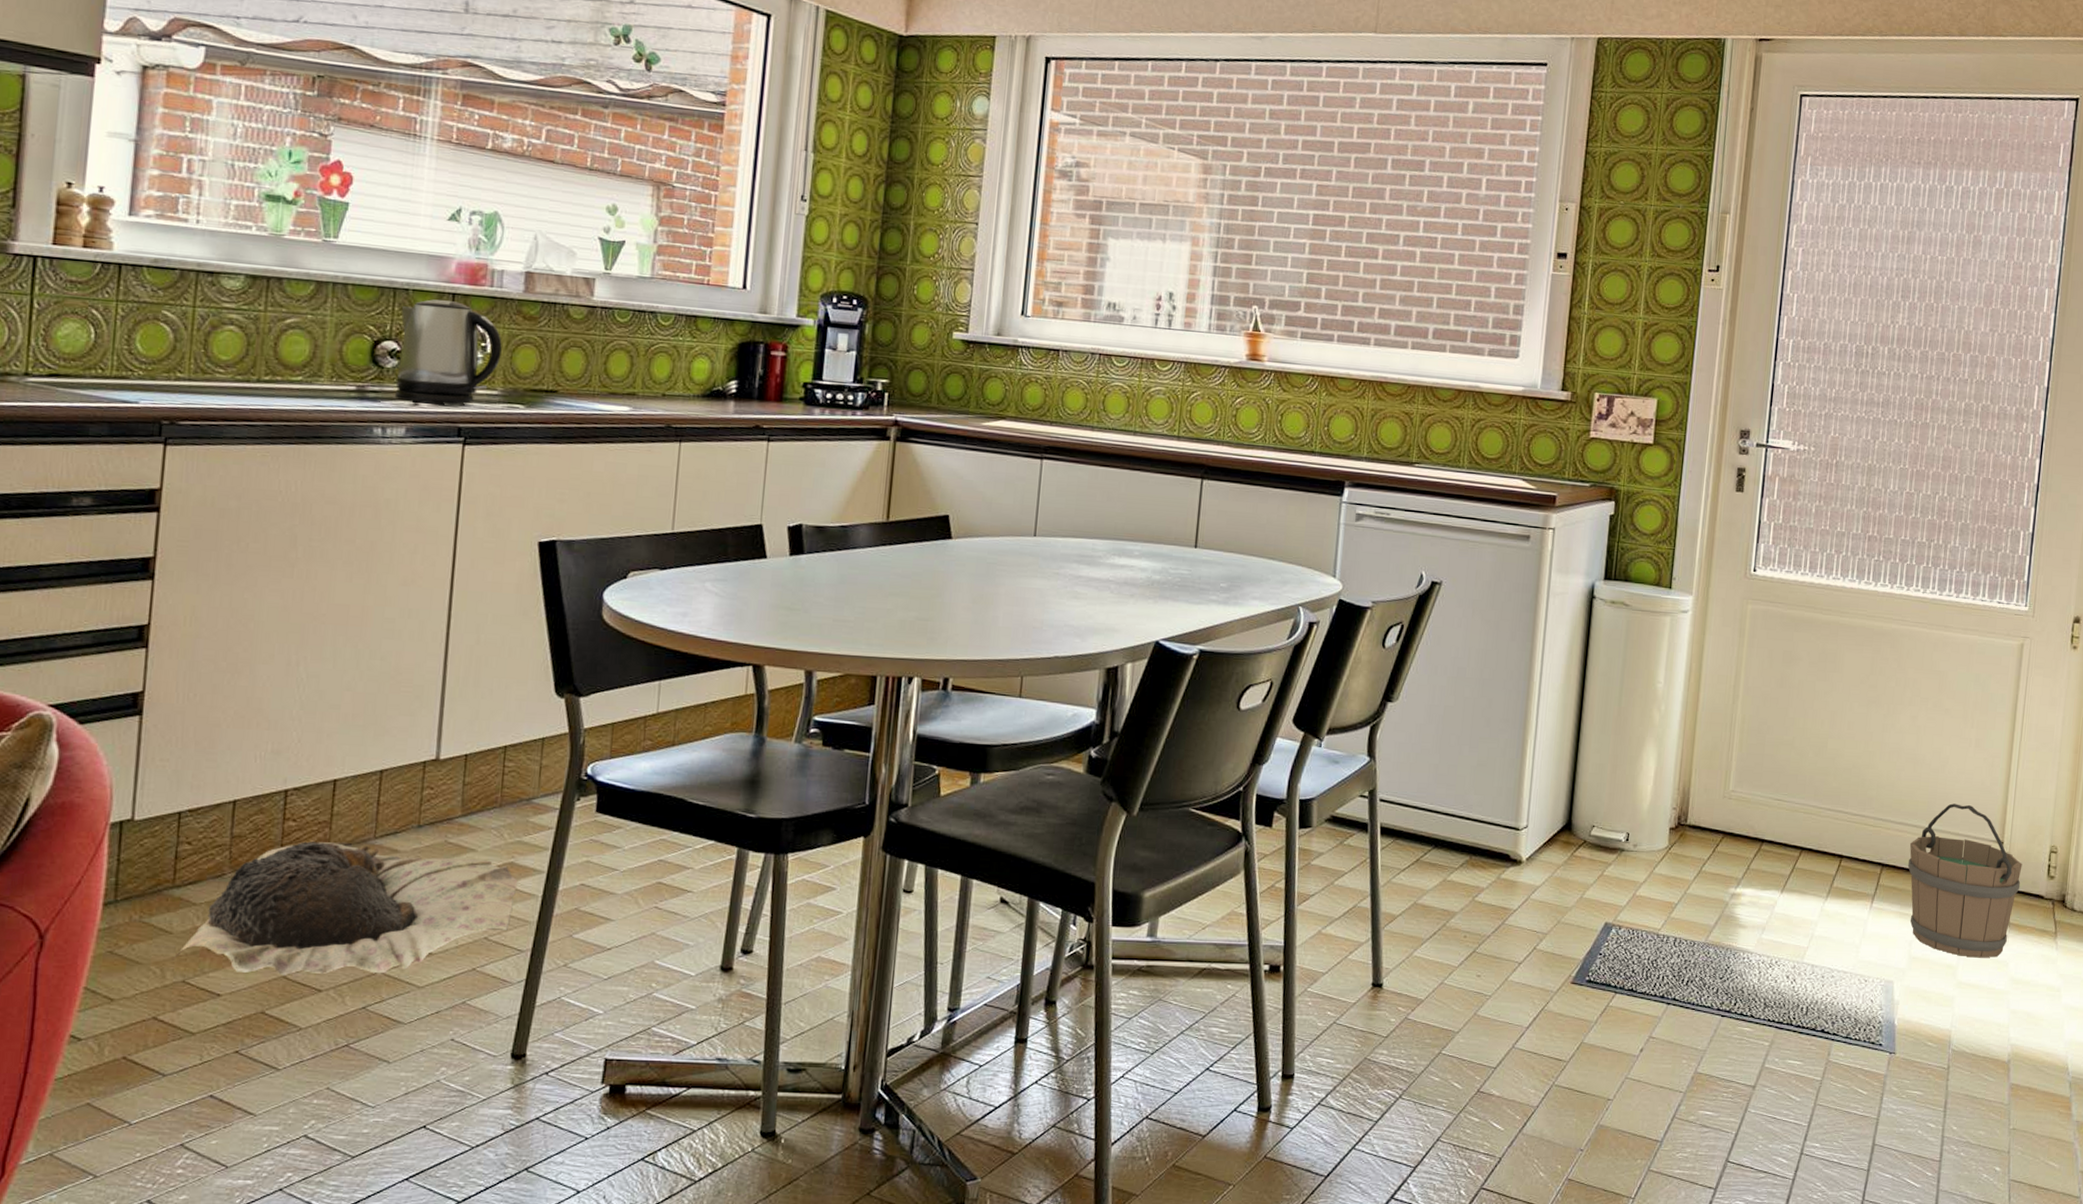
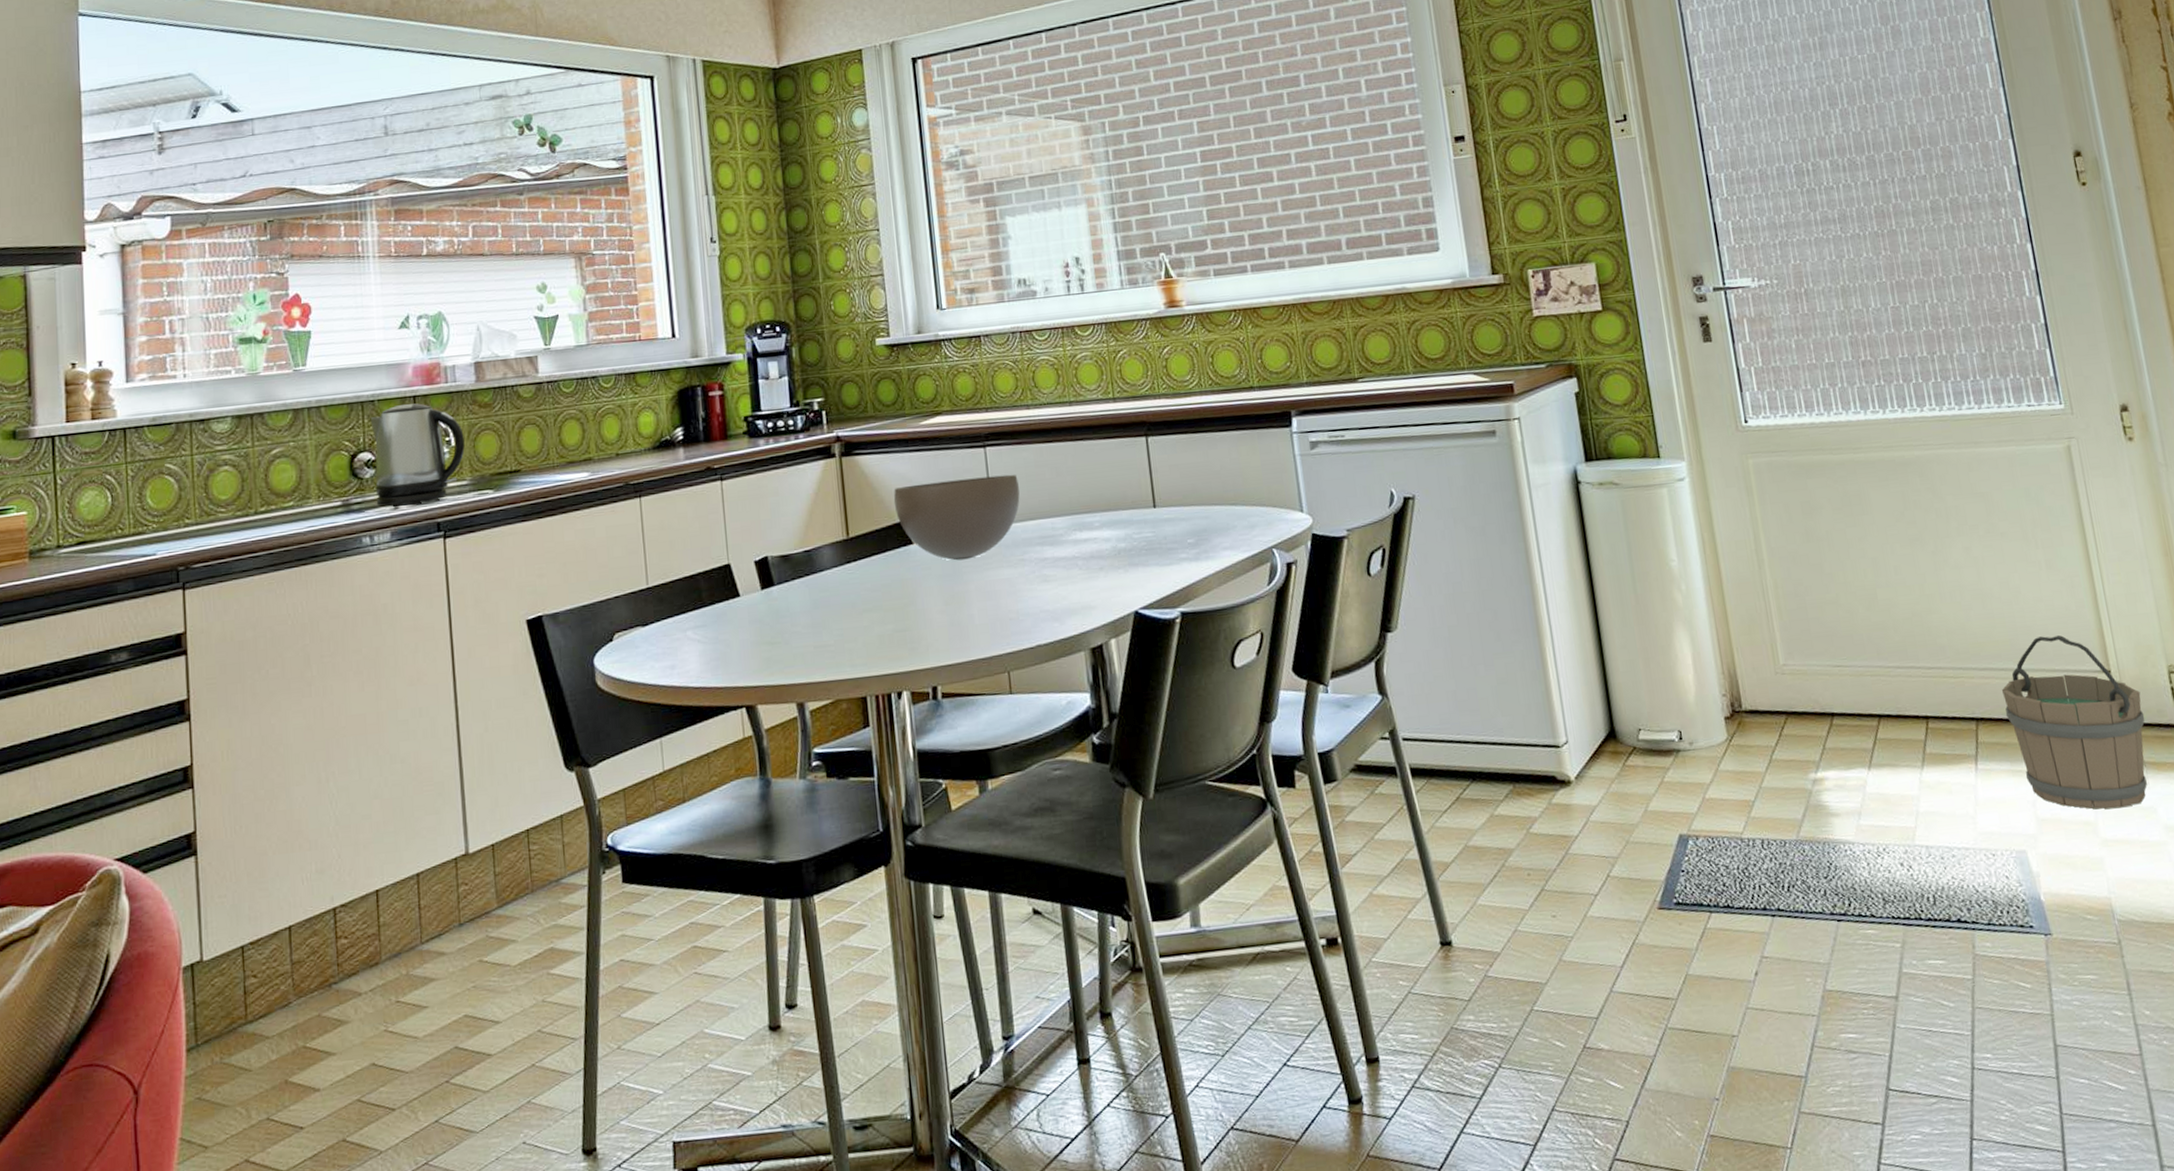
cat bed: present [172,840,518,975] -> none [255,949,561,1102]
bowl: none [940,482,1069,564] -> present [893,474,1020,561]

